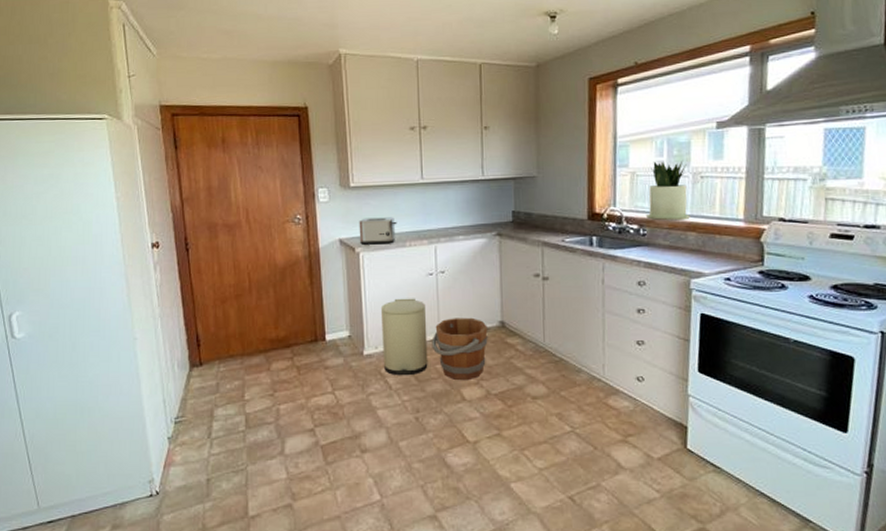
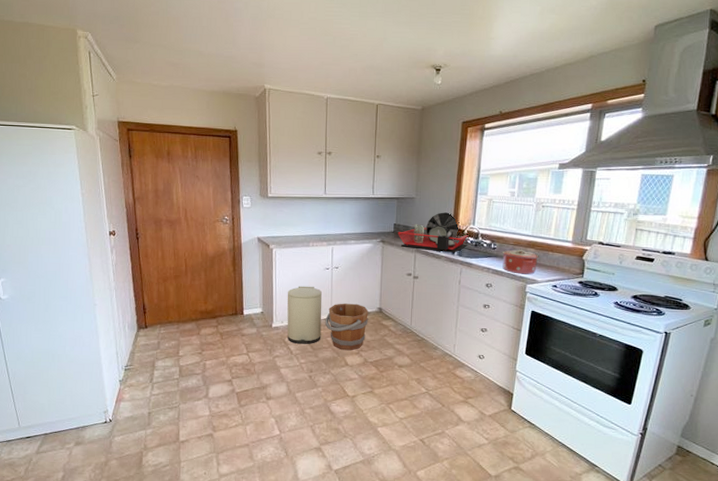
toaster: present [359,217,397,245] -> none [273,222,304,244]
dish rack: none [517,192,612,245] -> present [397,212,471,254]
planter: present [645,160,690,221] -> none [497,192,532,239]
casserole: none [654,234,705,266] -> present [502,250,540,275]

